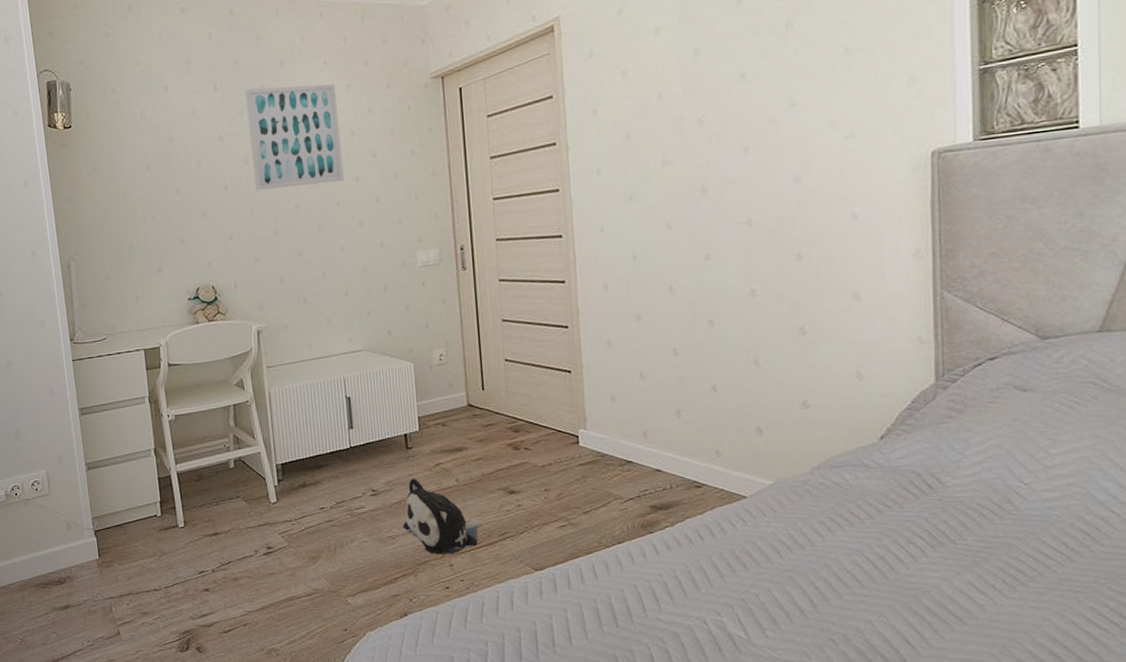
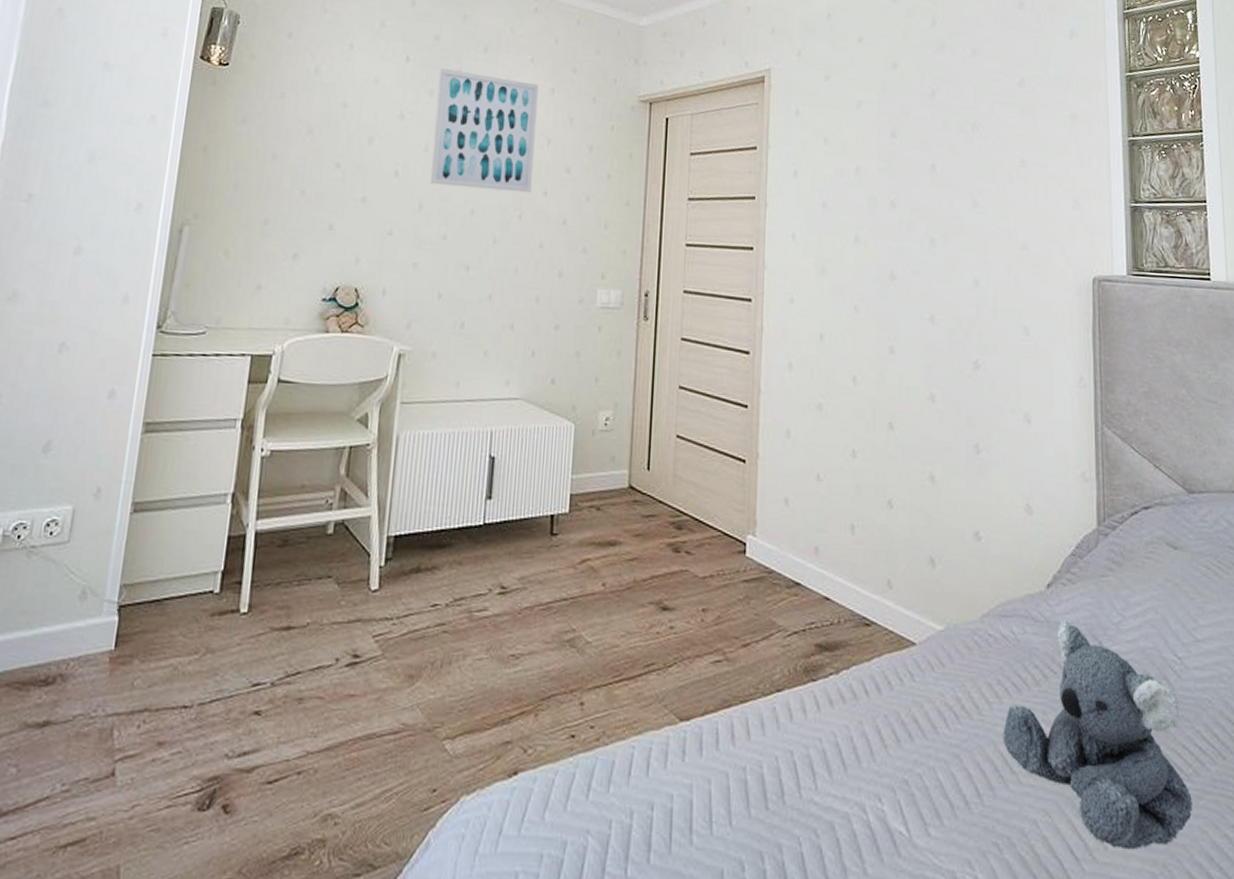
plush toy: present [402,478,483,556] -> none [530,576,627,689]
koala plush: none [836,463,1036,637] -> present [1003,619,1193,850]

